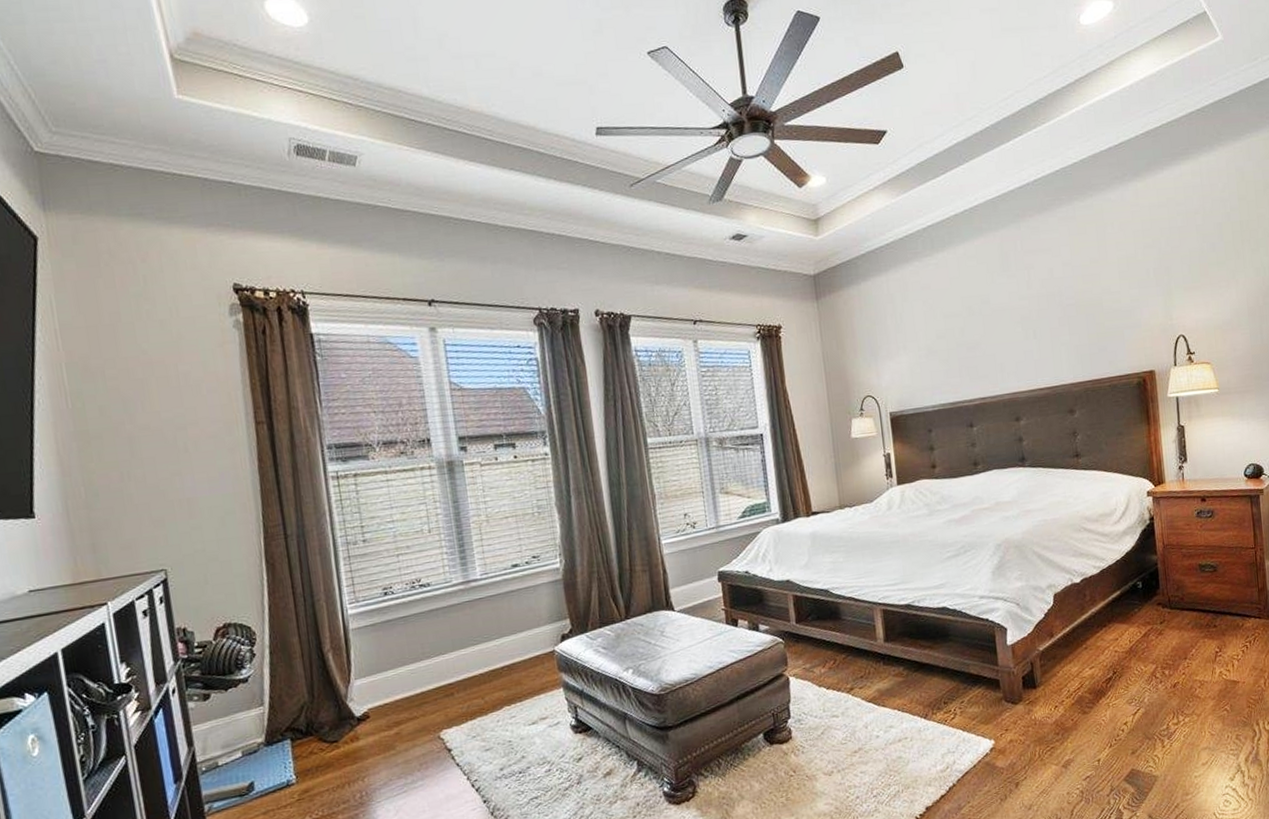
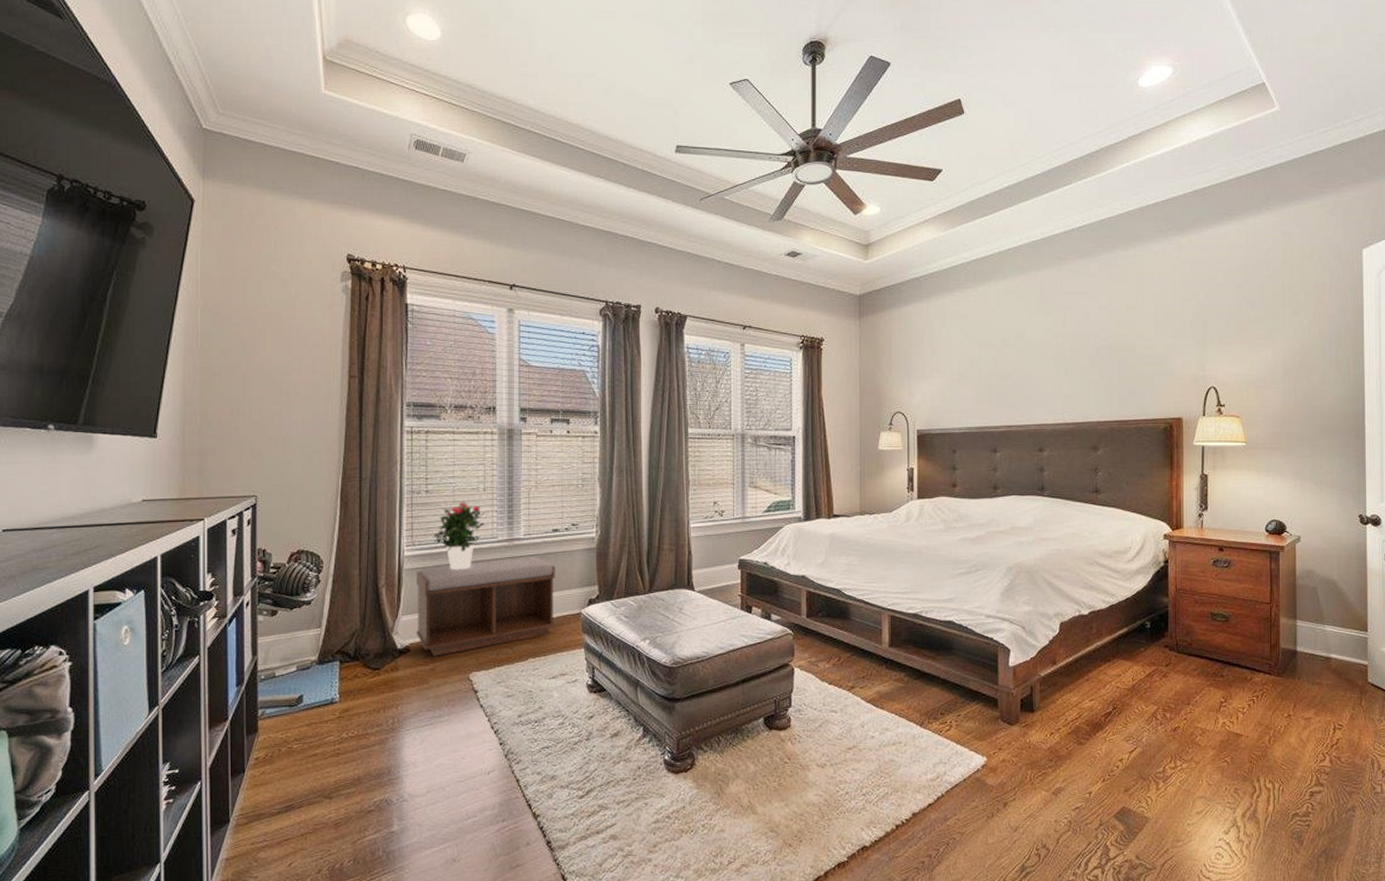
bench: none [365,596,528,719] -> present [415,557,556,657]
potted flower: none [377,547,438,623] -> present [432,501,489,570]

